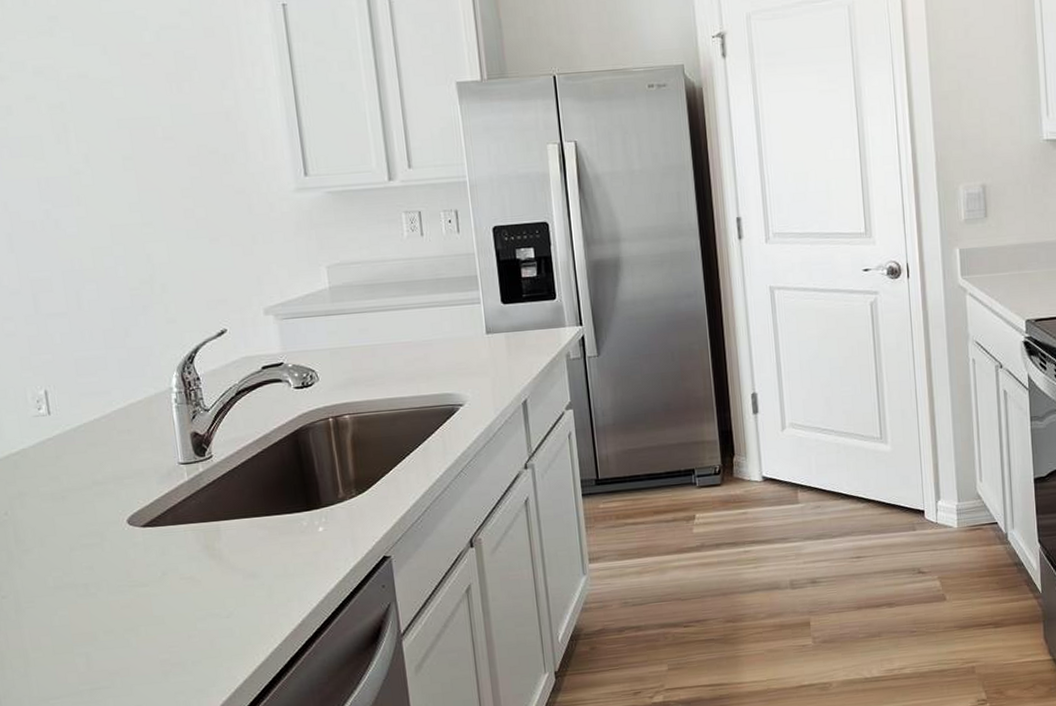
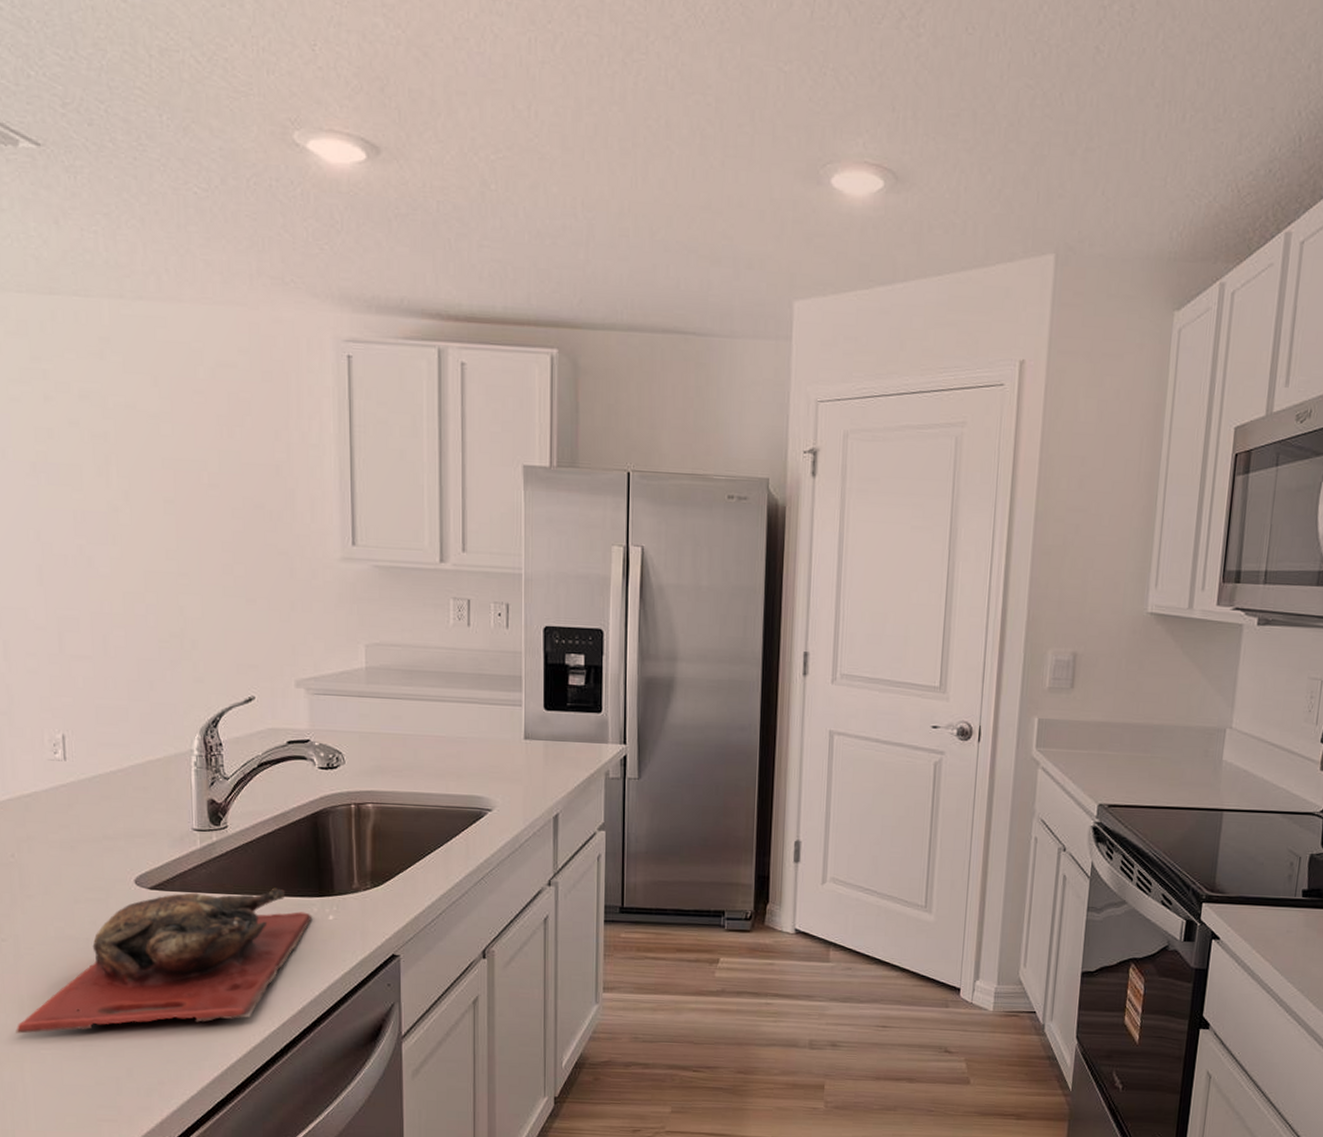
cutting board: none [23,508,303,688] -> present [16,888,313,1034]

